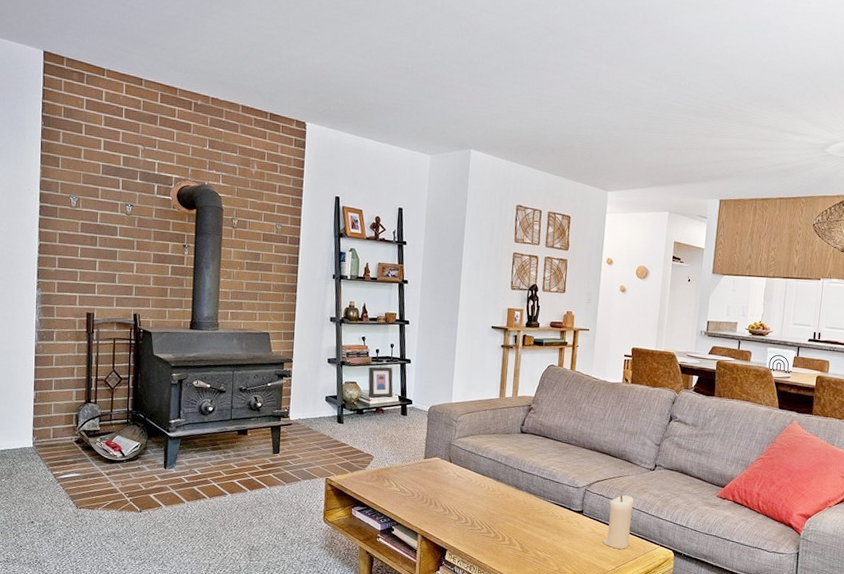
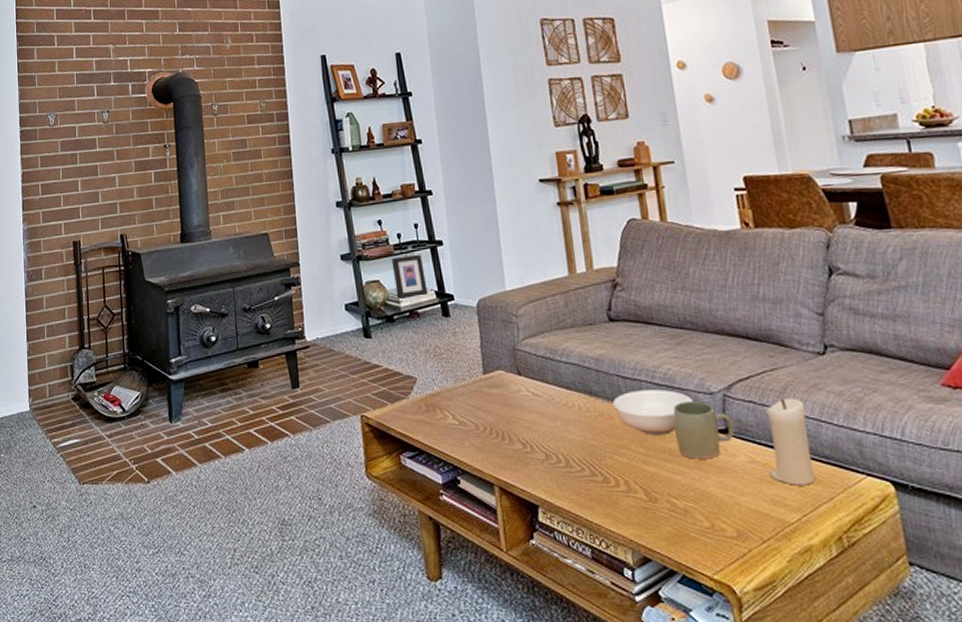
bowl: none [511,480,566,511] -> present [612,389,694,435]
mug: none [548,491,588,529] -> present [672,401,735,459]

